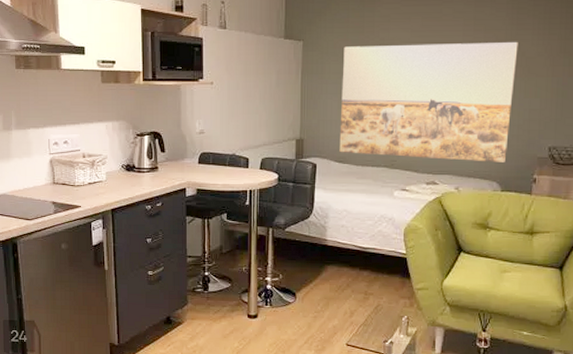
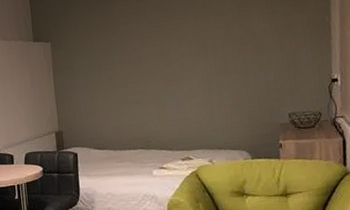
wall art: present [339,41,518,162] -> none [89,22,252,140]

